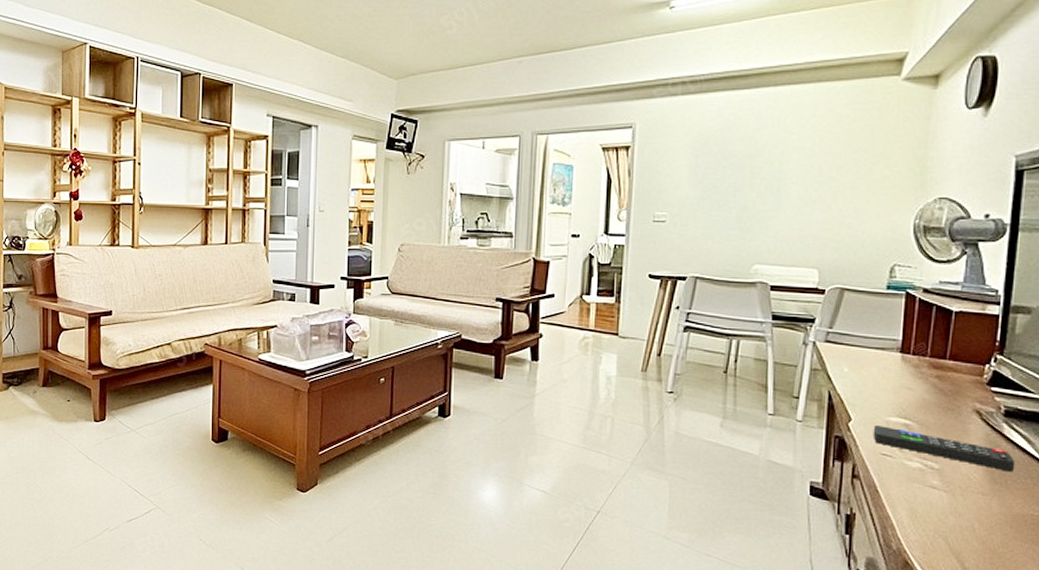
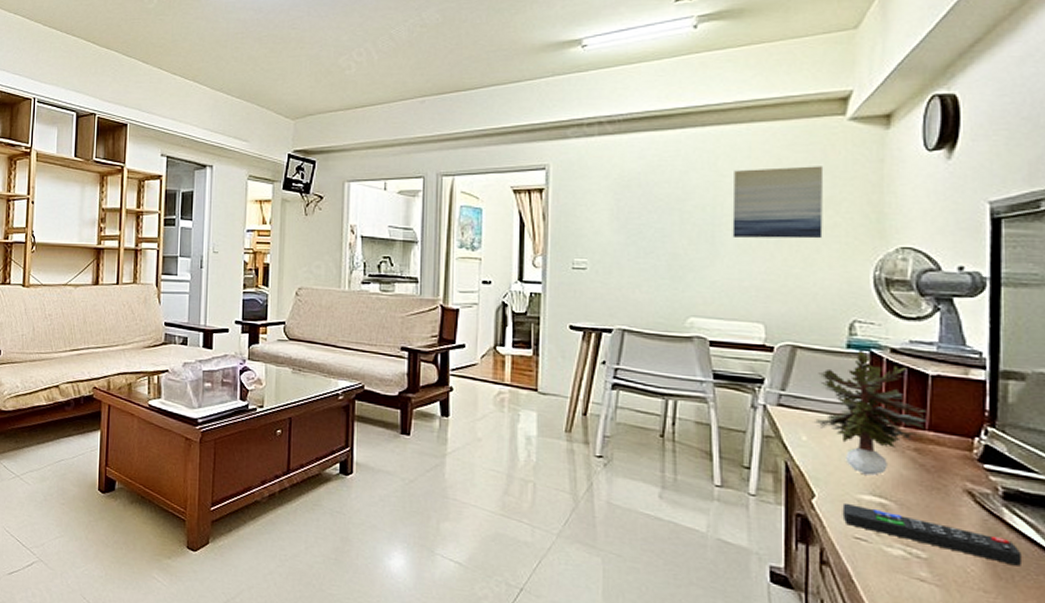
wall art: none [795,123,879,191] -> present [732,166,824,239]
potted plant: none [854,291,949,400] -> present [813,351,928,476]

